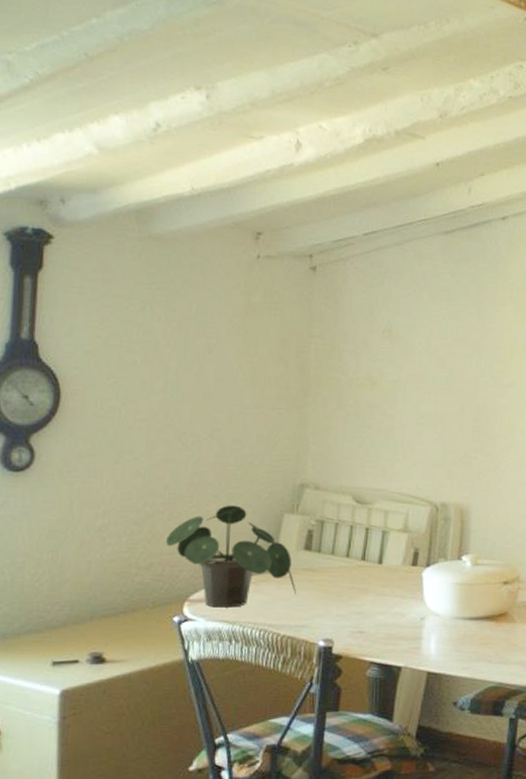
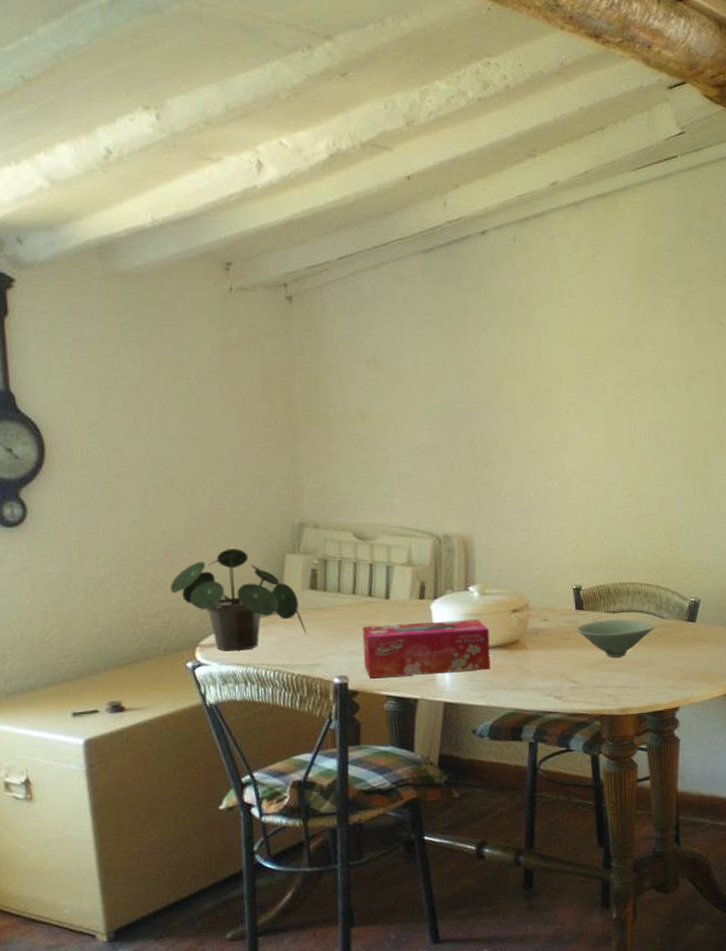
tissue box: none [350,589,479,644] -> present [362,619,491,679]

